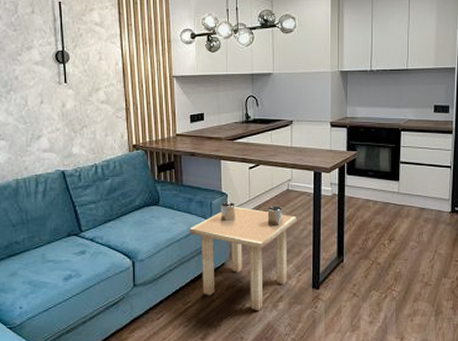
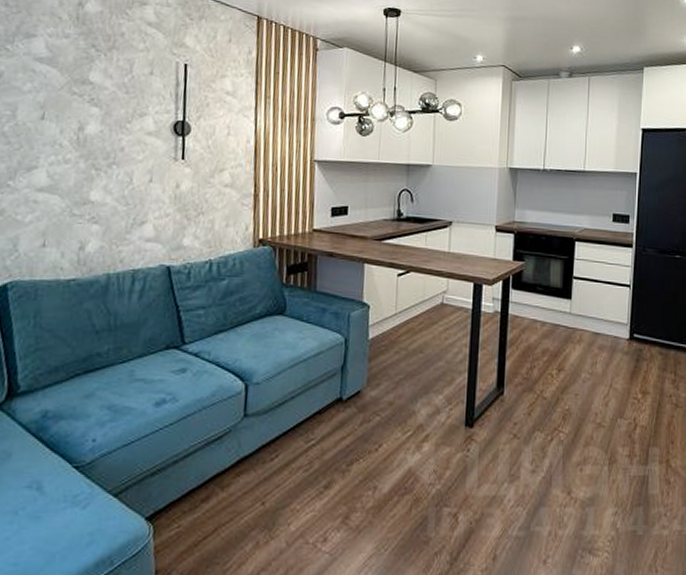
side table: present [189,202,296,311] -> none [320,315,451,454]

